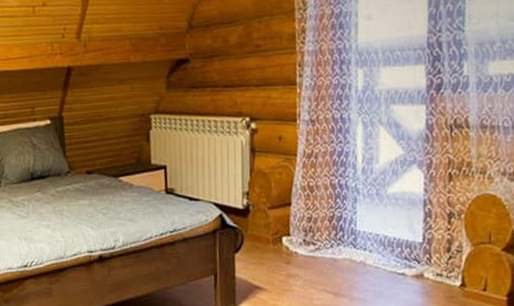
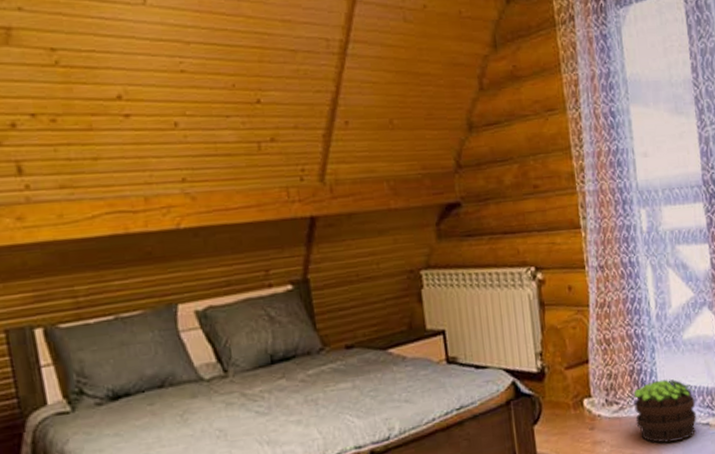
potted plant: none [330,228,393,286] -> present [633,379,697,443]

